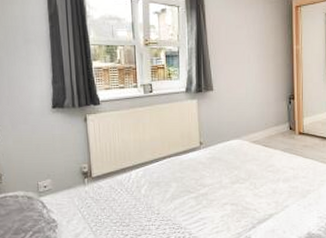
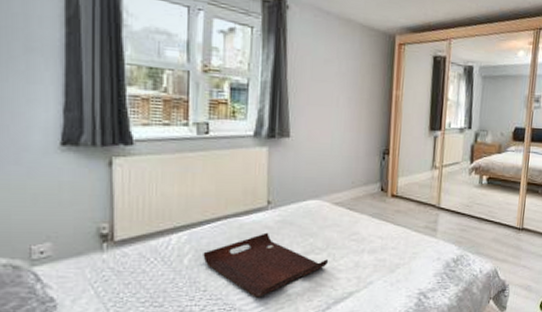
serving tray: none [155,167,251,219] -> present [203,232,329,298]

